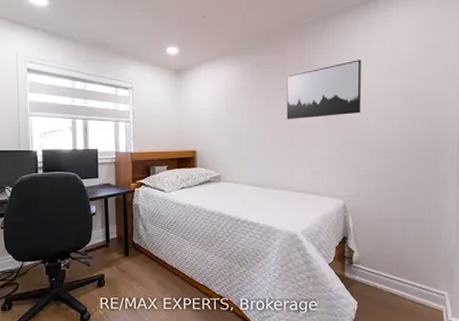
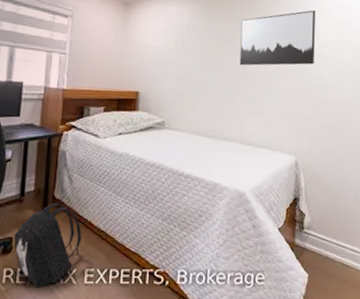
backpack: none [105,246,160,313] -> present [13,202,82,289]

